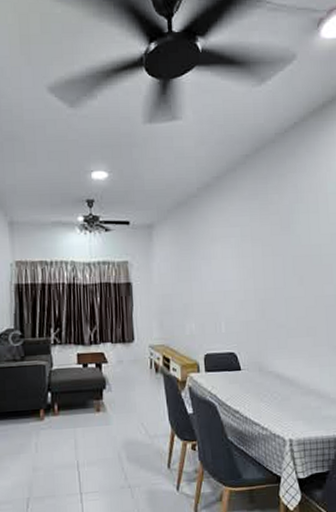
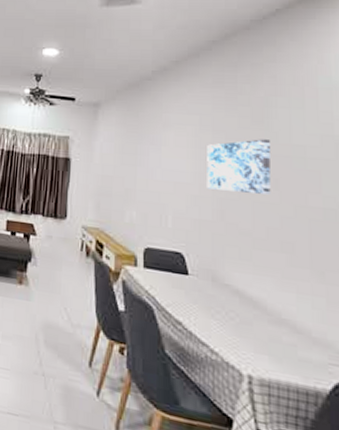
wall art: none [248,243,298,293] -> present [207,139,271,195]

